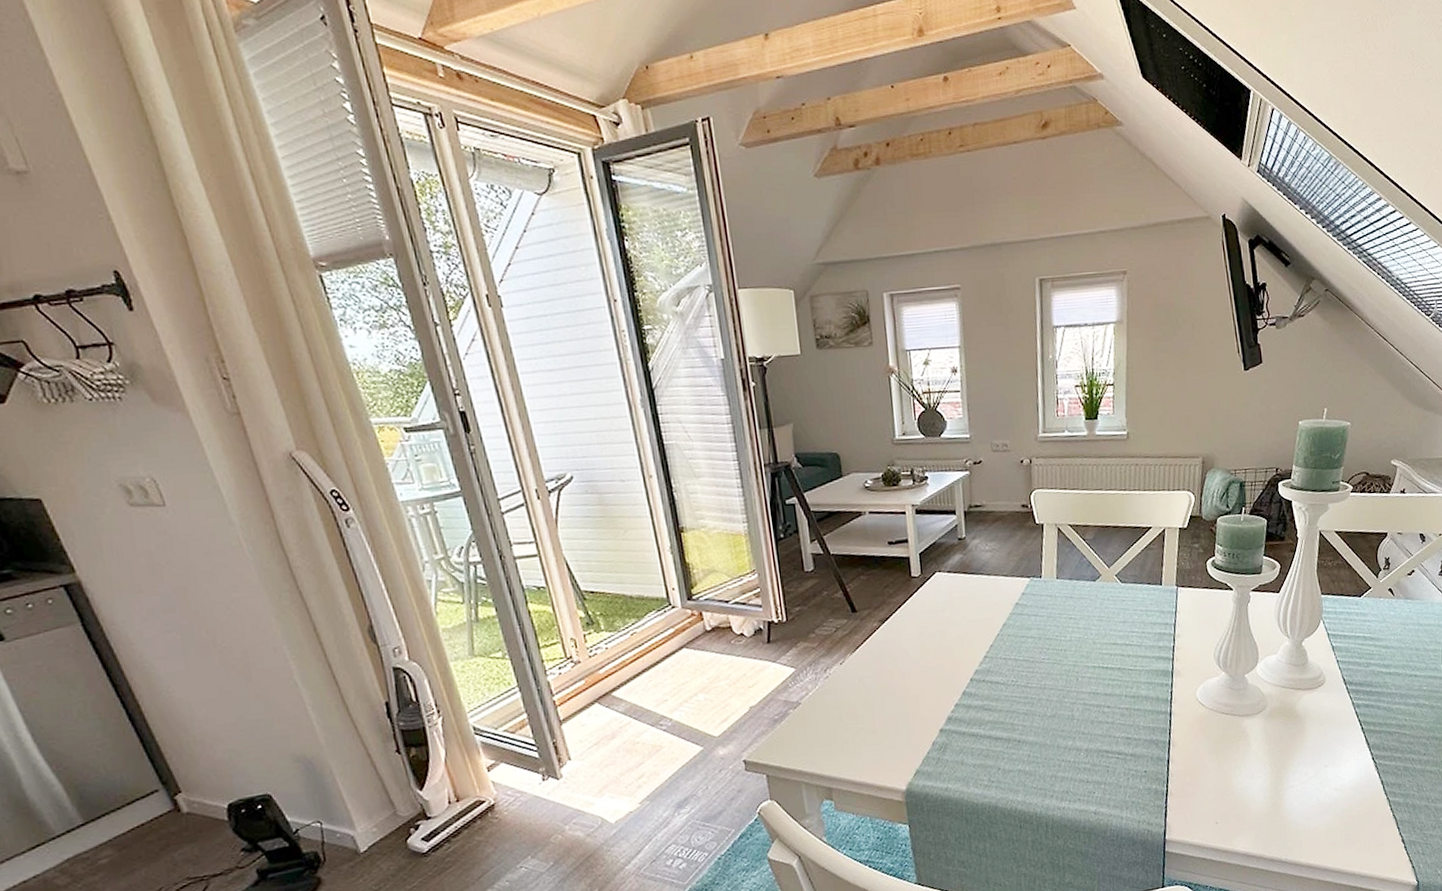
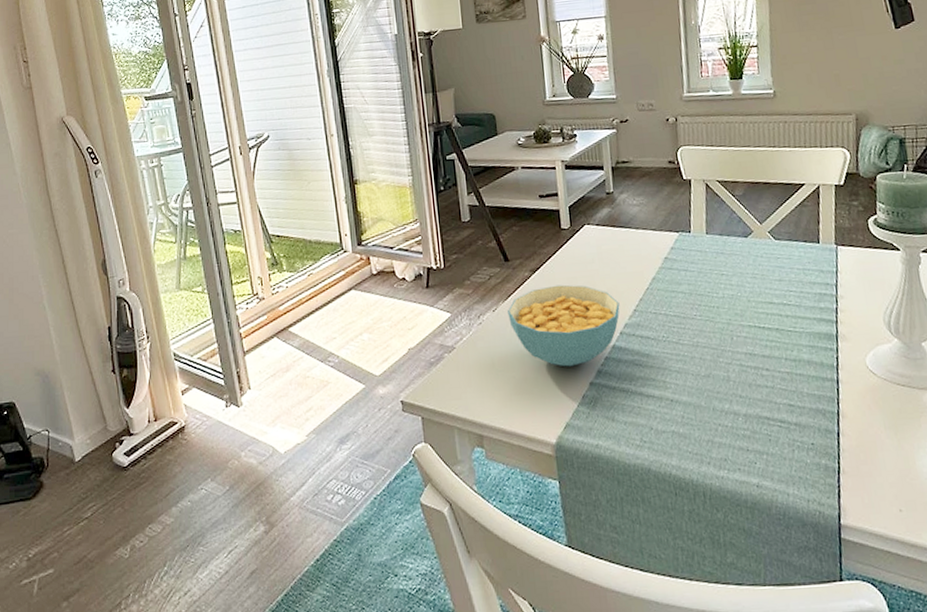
cereal bowl: none [856,634,971,716] -> present [508,284,620,367]

